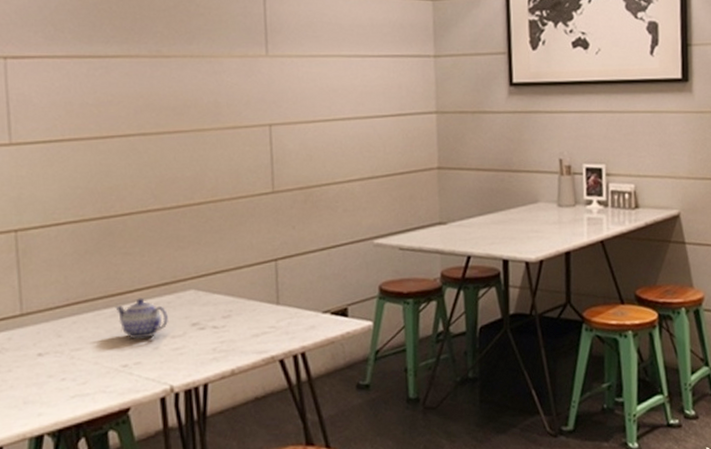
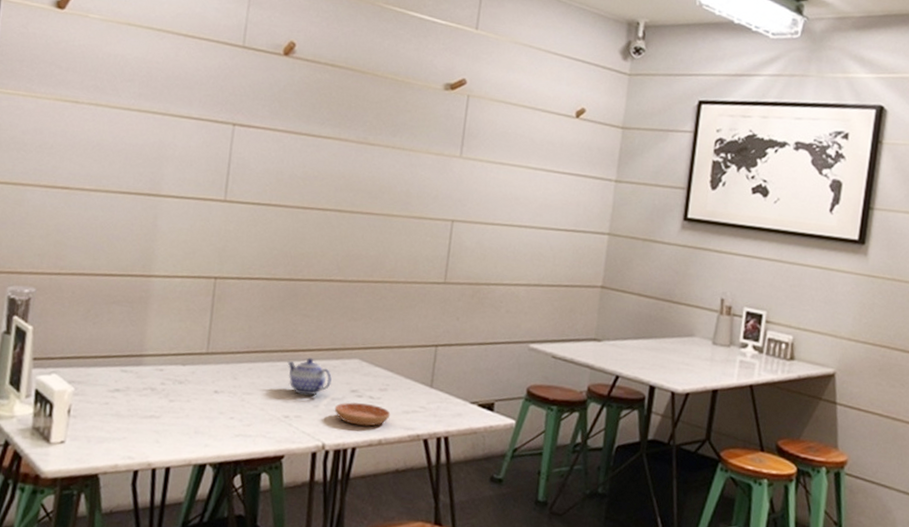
saucer: none [176,334,239,360] -> present [334,402,391,427]

